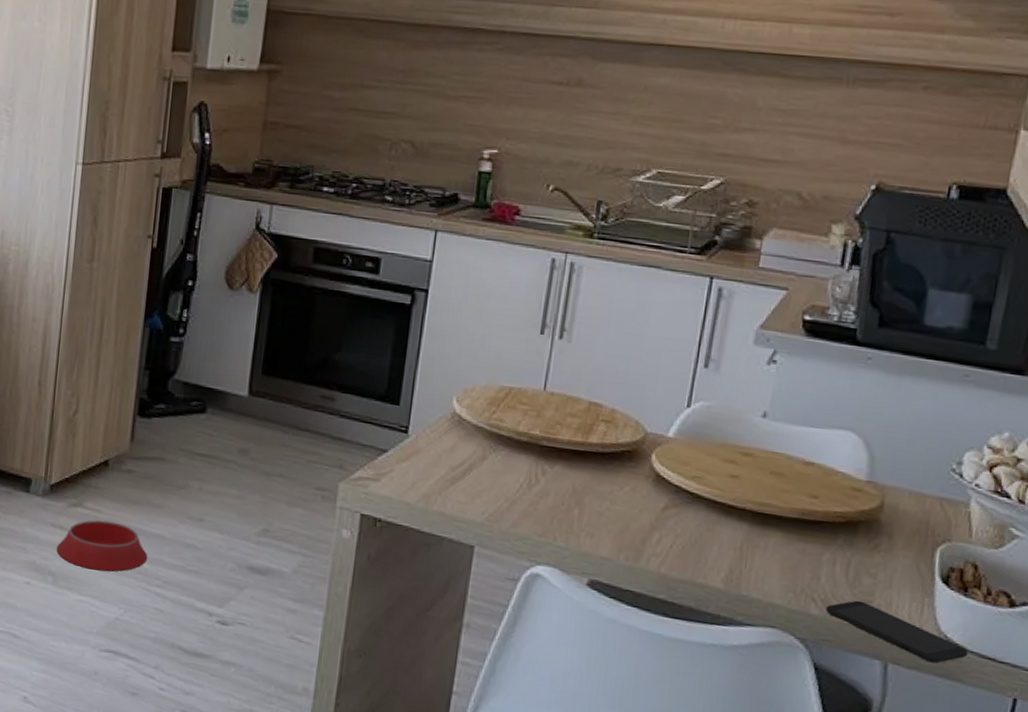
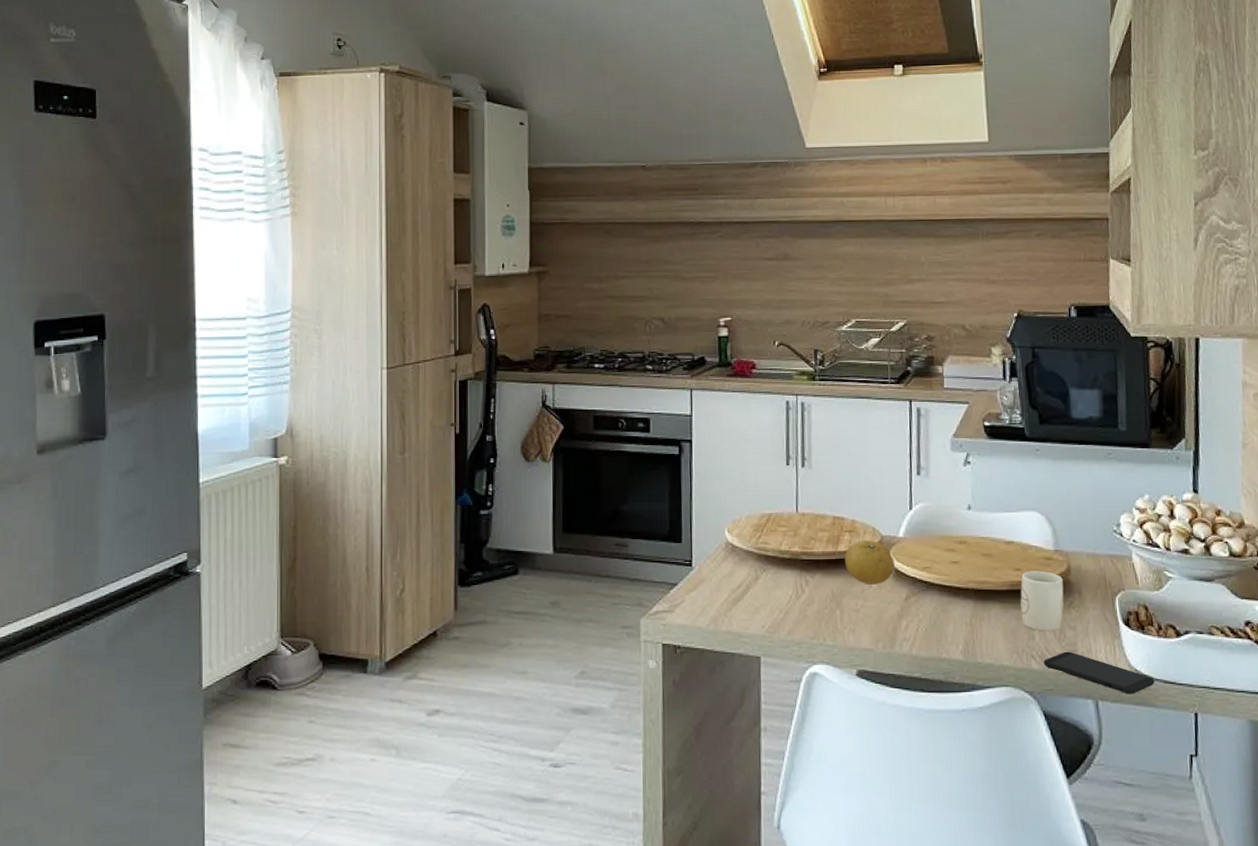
pet bowl: present [56,520,148,572] -> none [397,687,482,736]
fruit: none [593,433,657,488] -> present [844,539,895,585]
mug: none [807,500,871,576] -> present [1020,570,1065,632]

